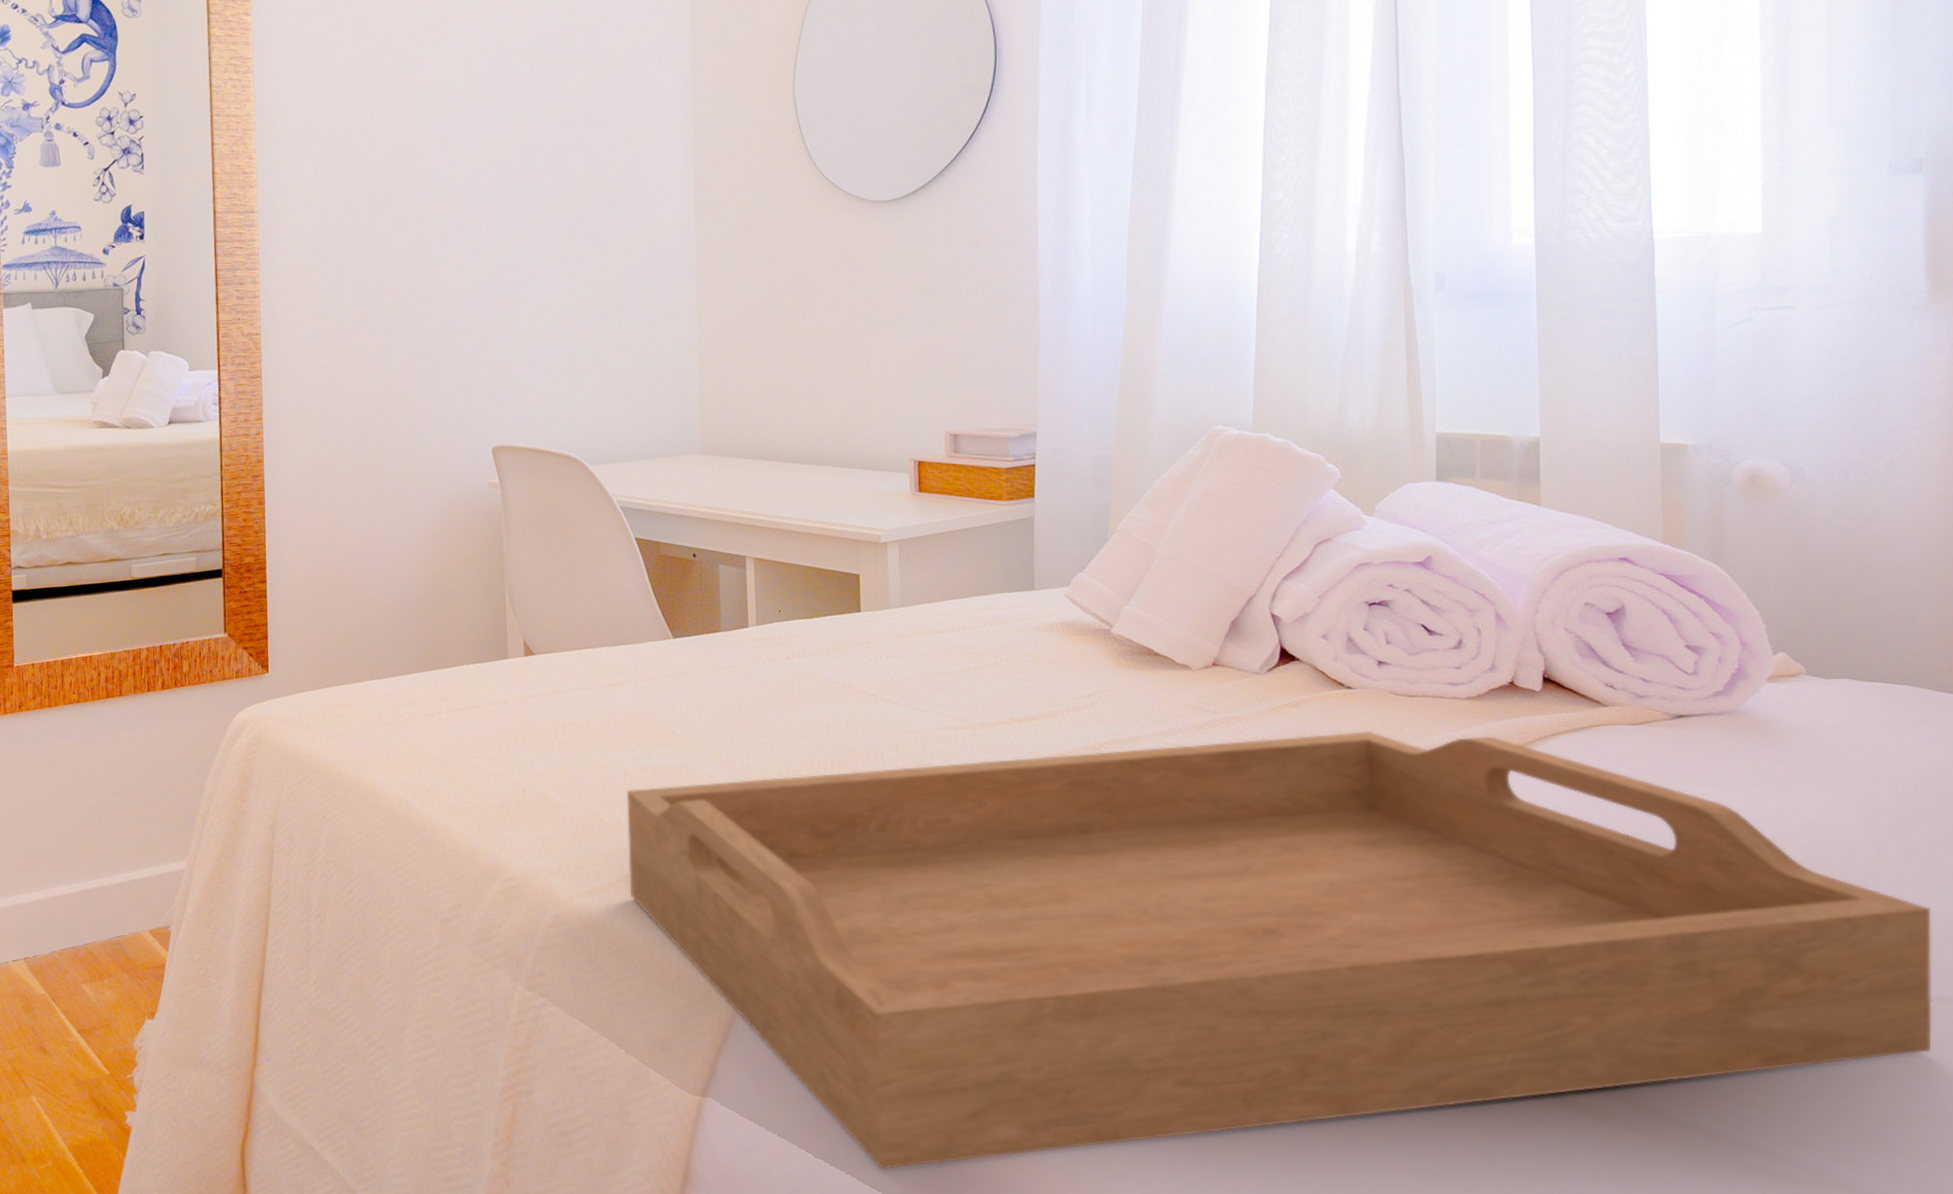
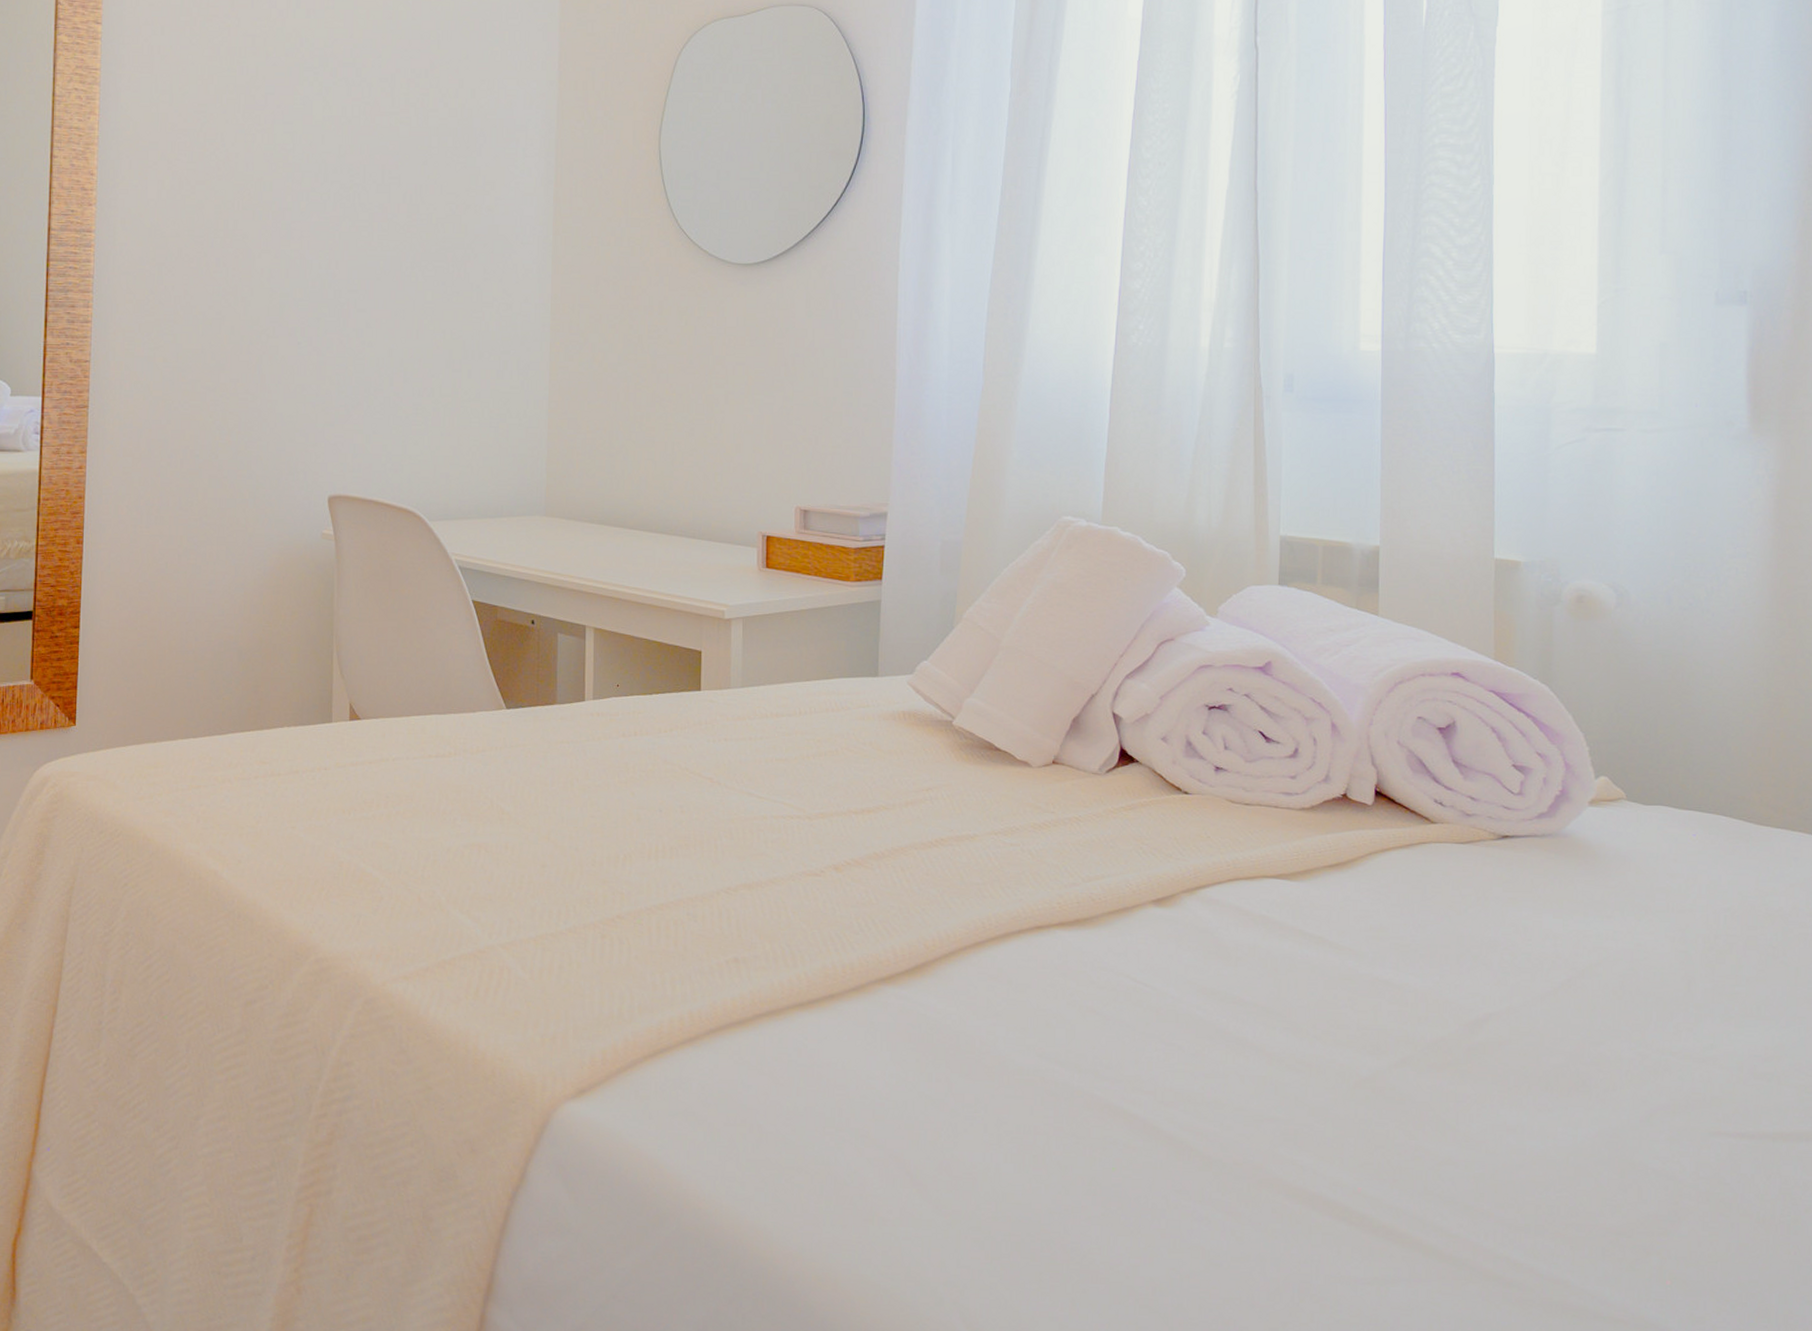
serving tray: present [626,730,1932,1170] -> none [446,838,1738,1286]

